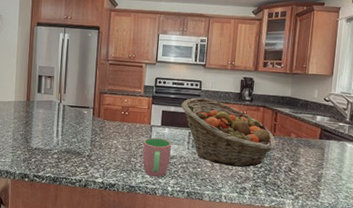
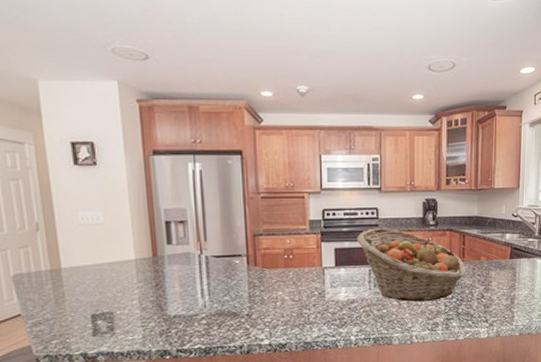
cup: present [142,137,172,177] -> none [316,281,350,328]

